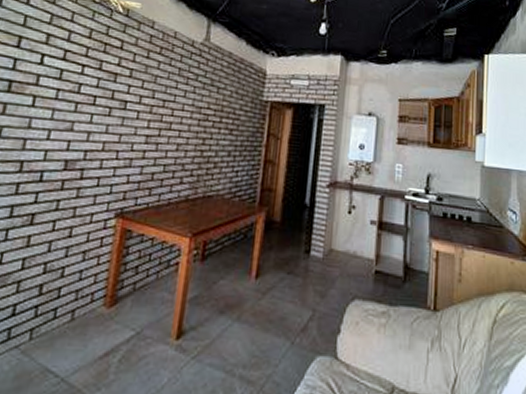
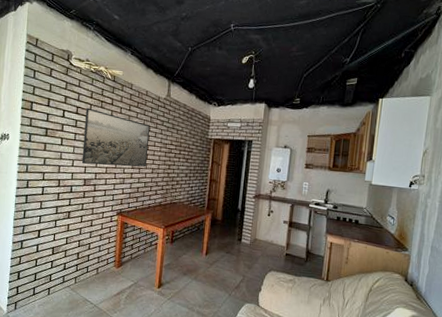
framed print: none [63,52,177,142] -> present [81,108,150,167]

